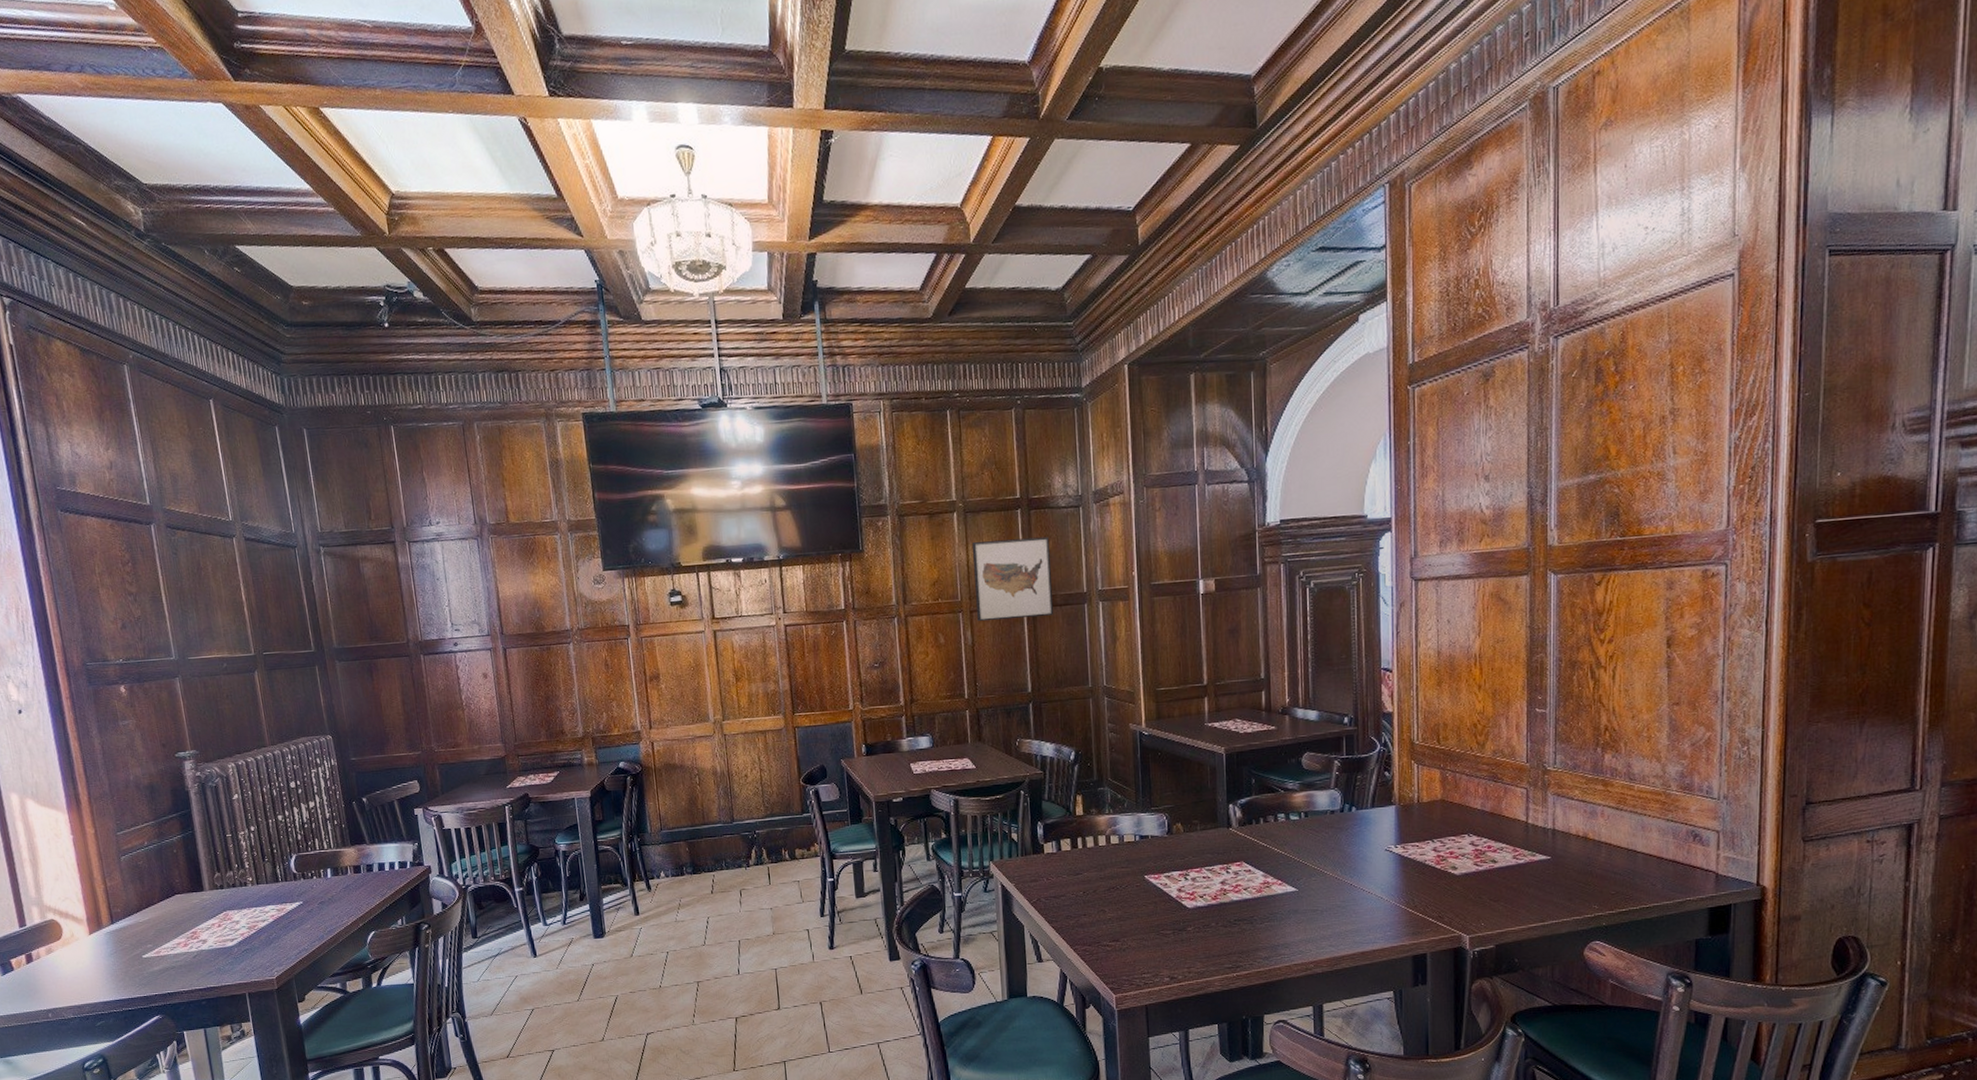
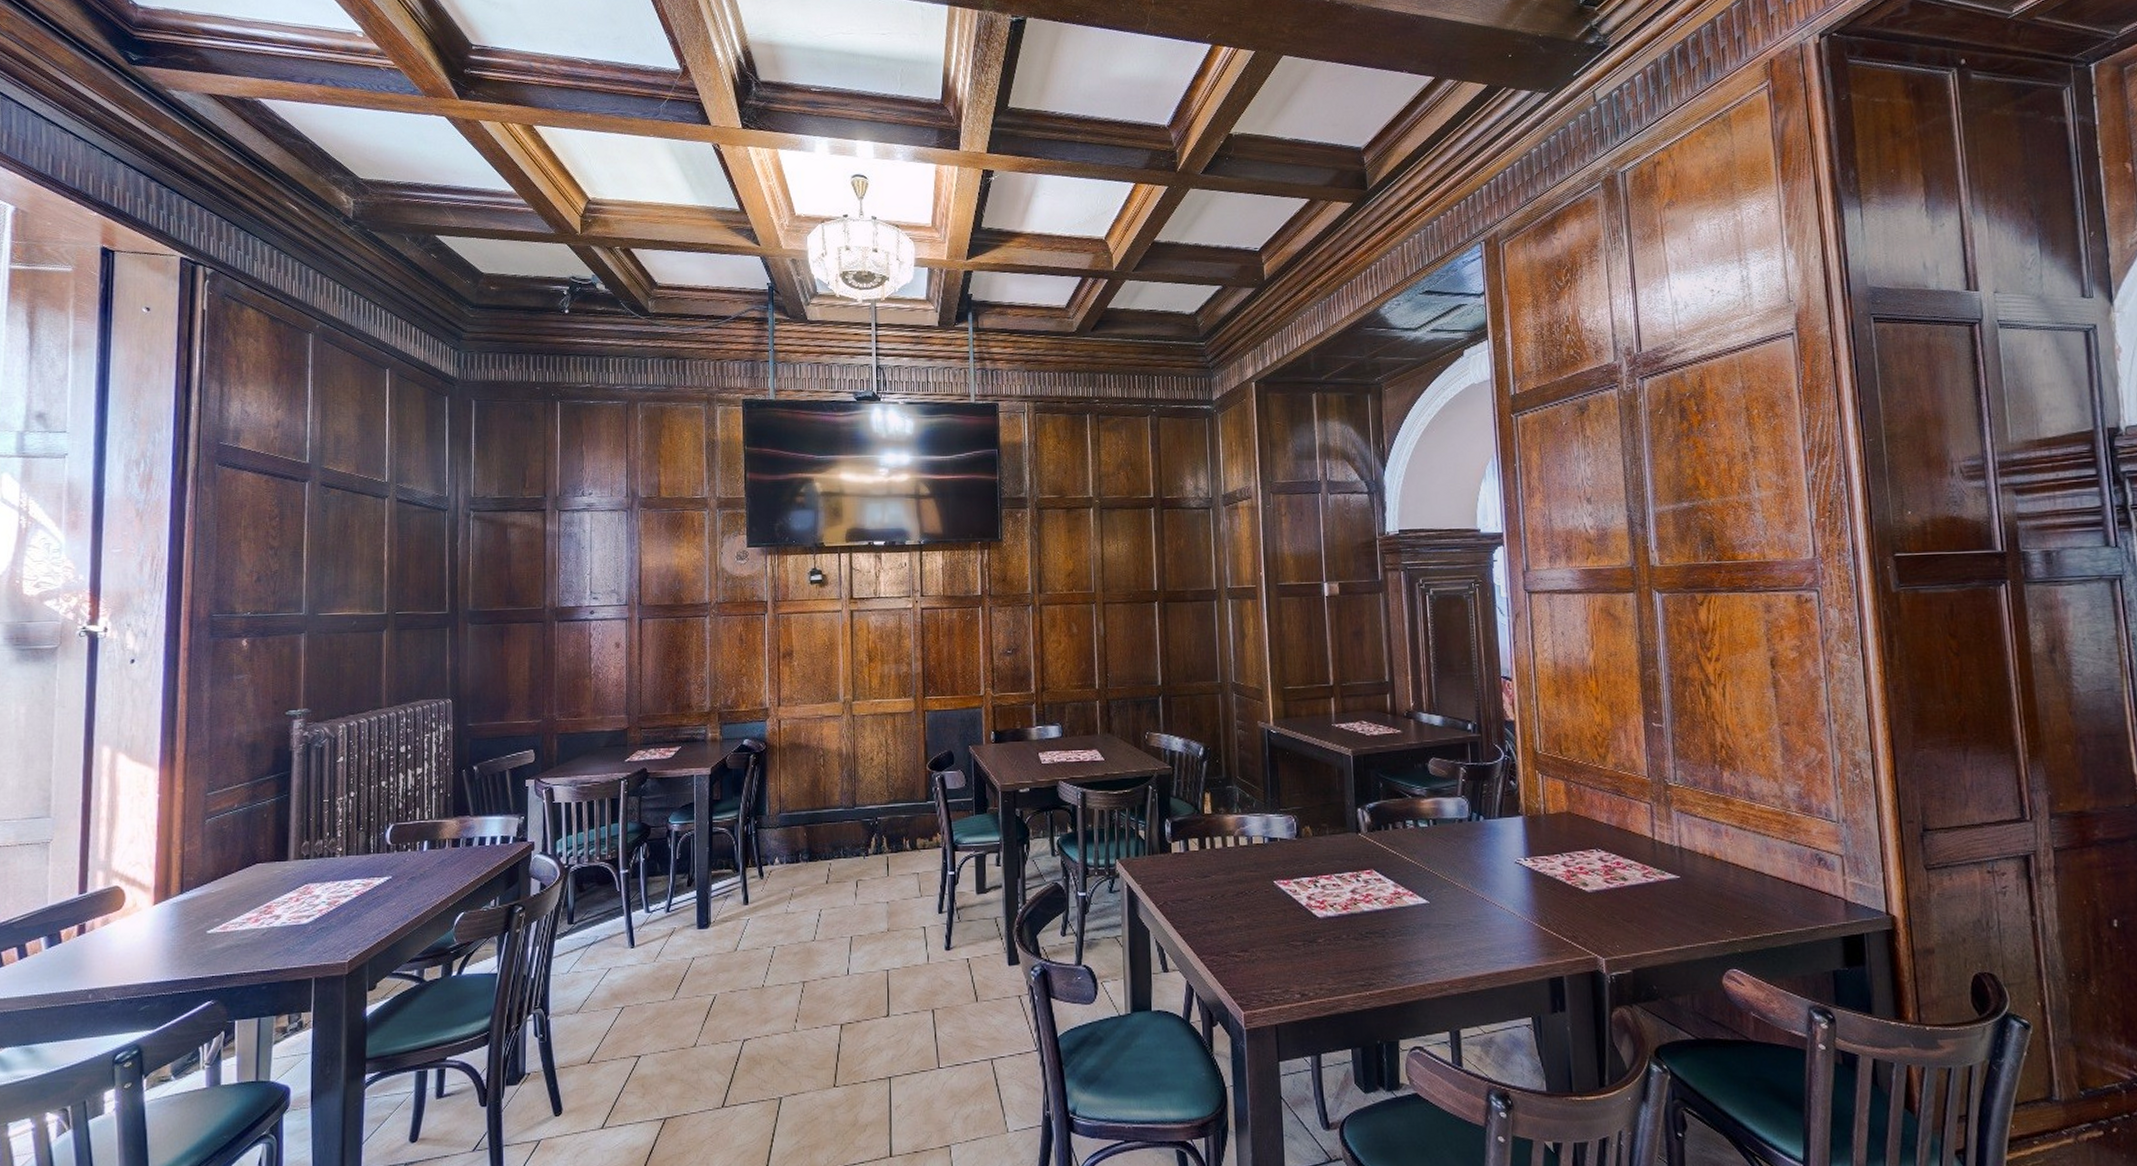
wall art: present [971,536,1054,622] -> none [1106,535,1185,614]

